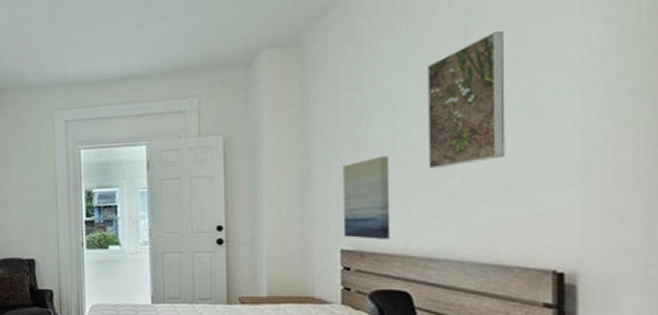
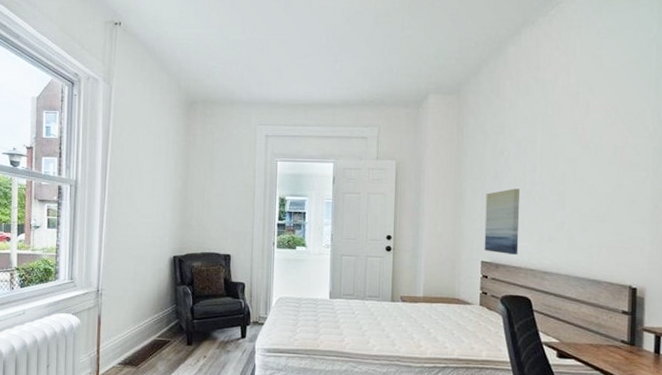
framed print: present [428,30,505,169] -> none [548,100,603,202]

